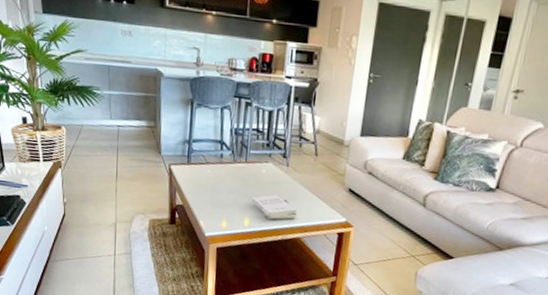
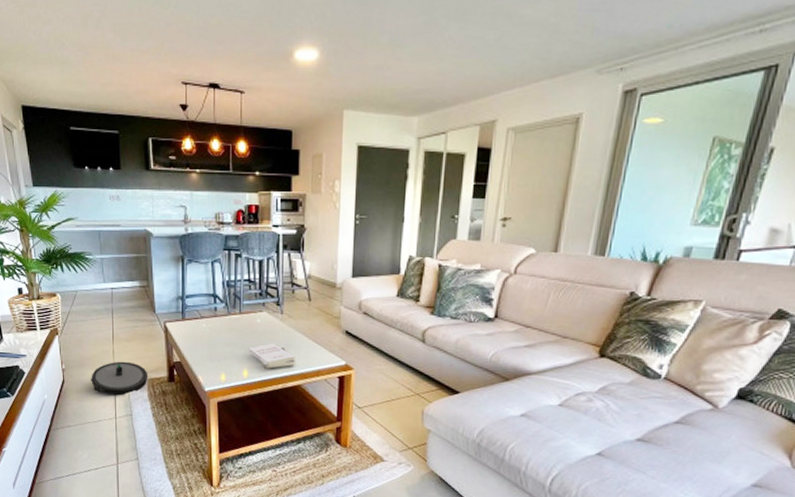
robot vacuum: none [92,199,150,233] -> present [91,361,148,395]

